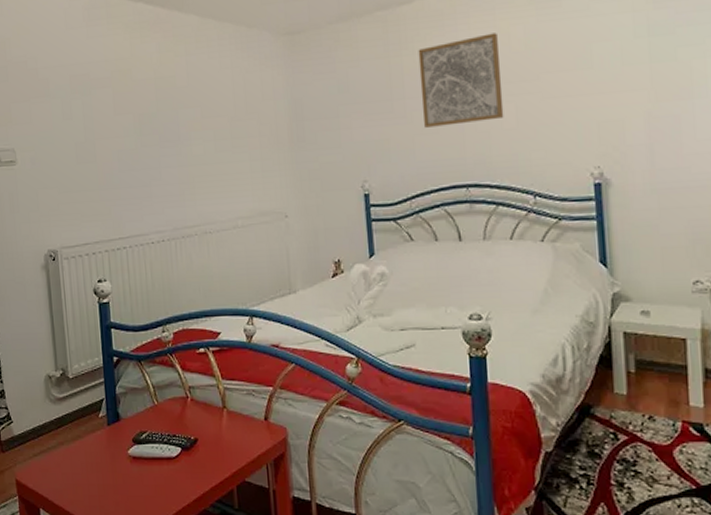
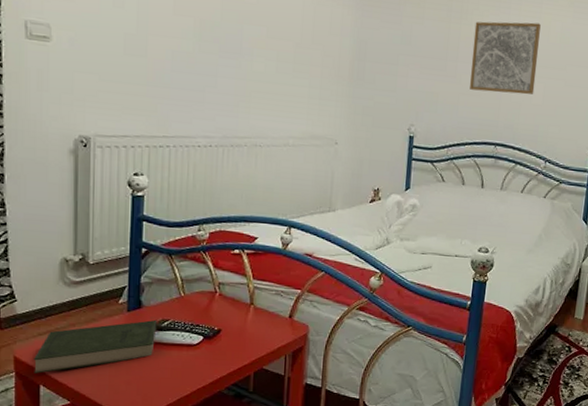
book: none [32,432,137,496] -> present [34,319,157,374]

